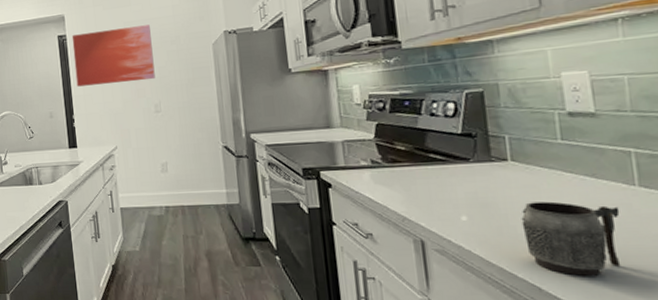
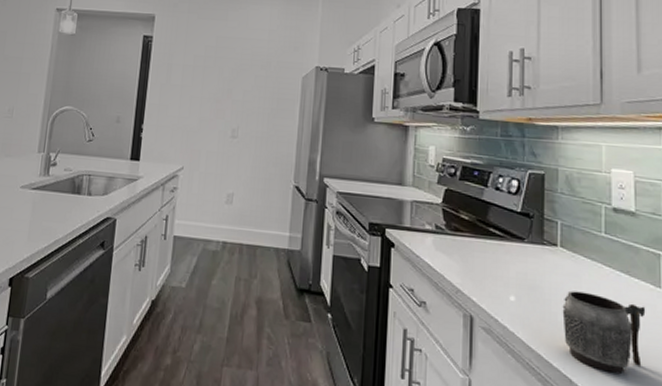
wall art: present [72,24,155,87] -> none [153,38,243,102]

